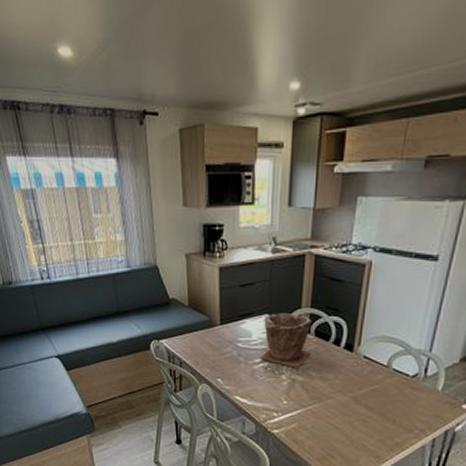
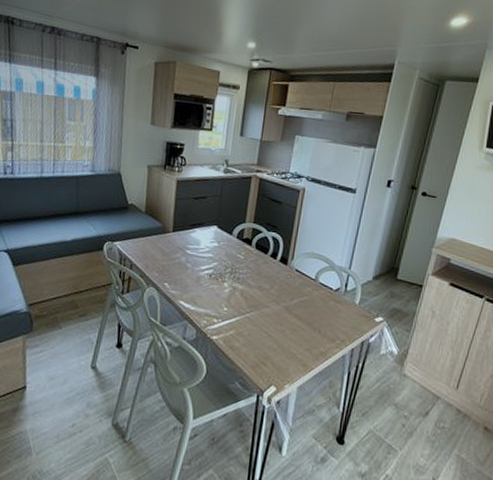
plant pot: present [260,313,313,368] -> none [205,225,254,277]

